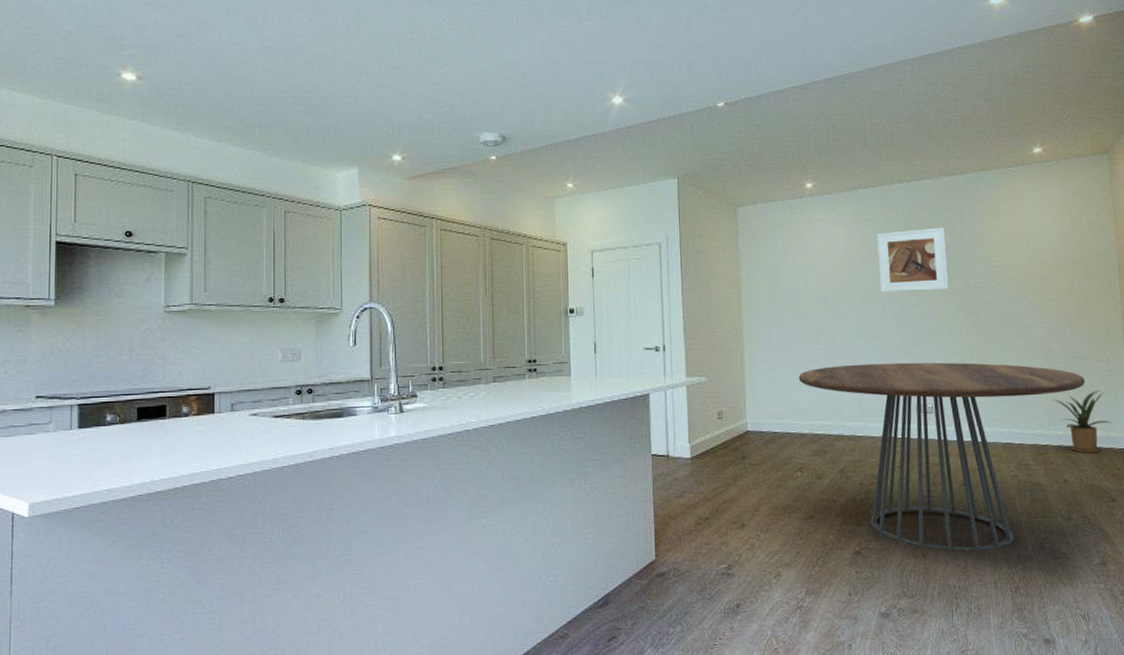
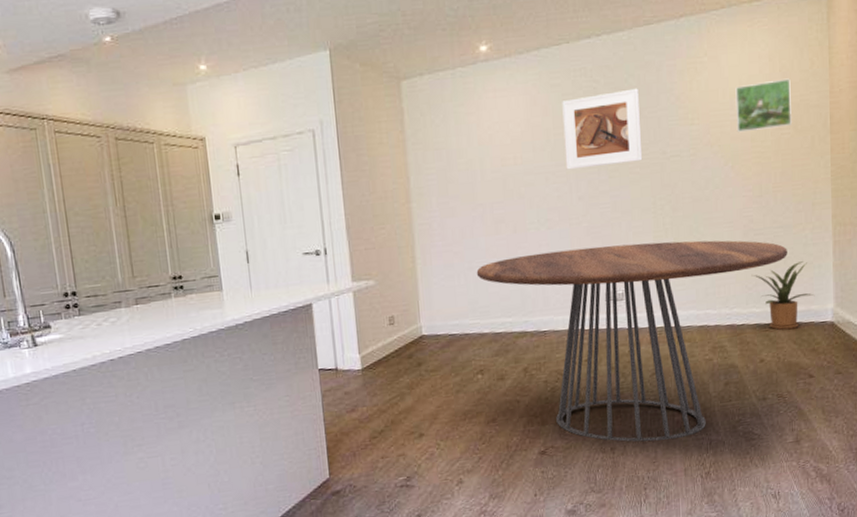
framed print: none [1030,228,1083,272] -> present [735,78,792,133]

